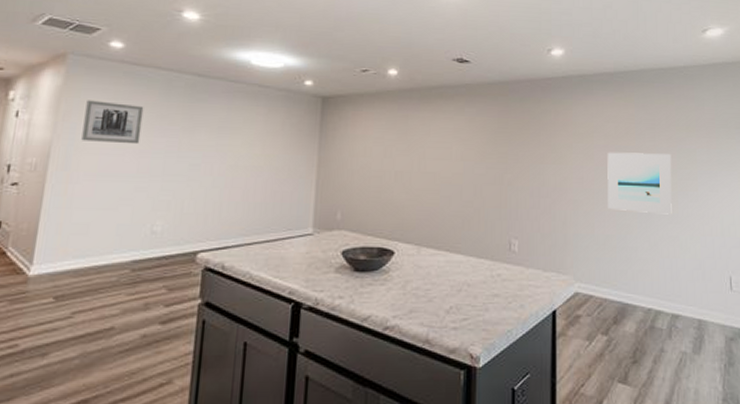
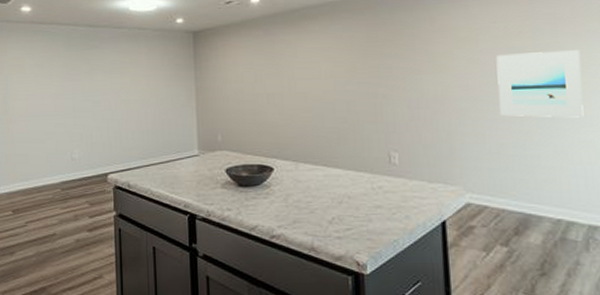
wall art: present [81,100,144,145] -> none [12,56,54,90]

